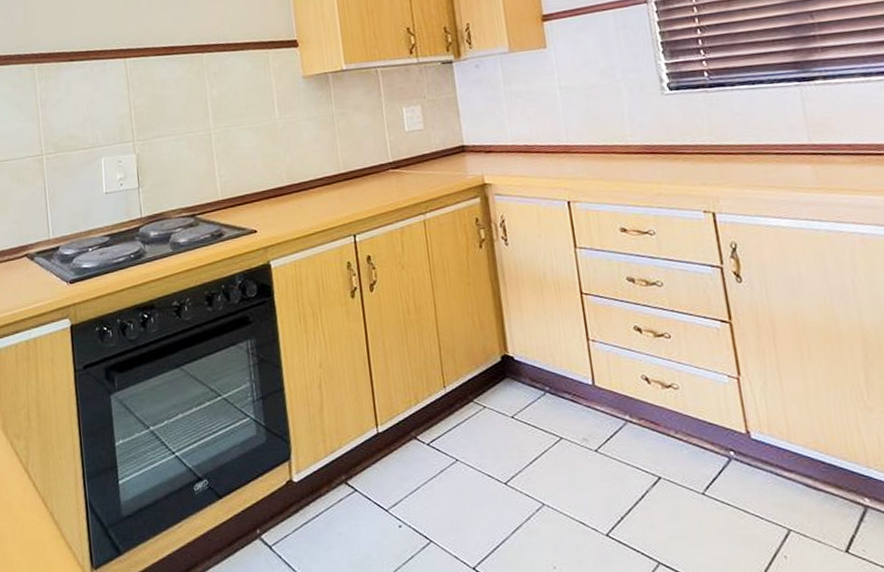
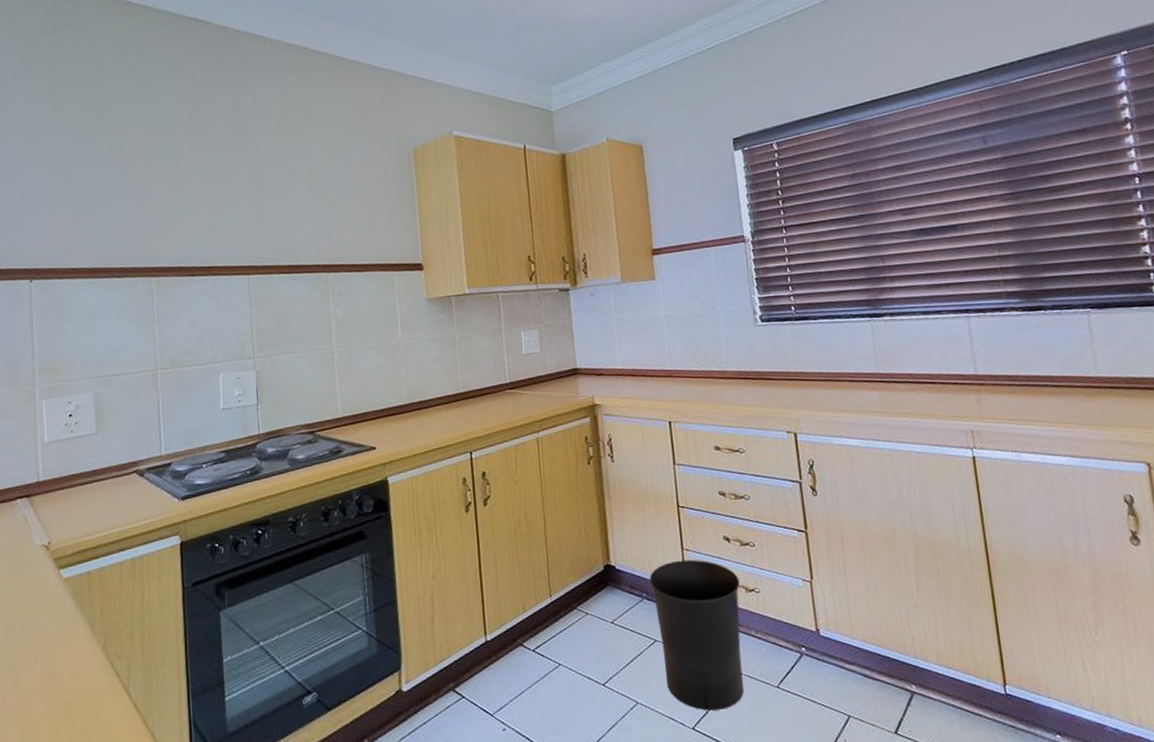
waste bin: none [551,351,665,516] -> present [649,559,745,711]

